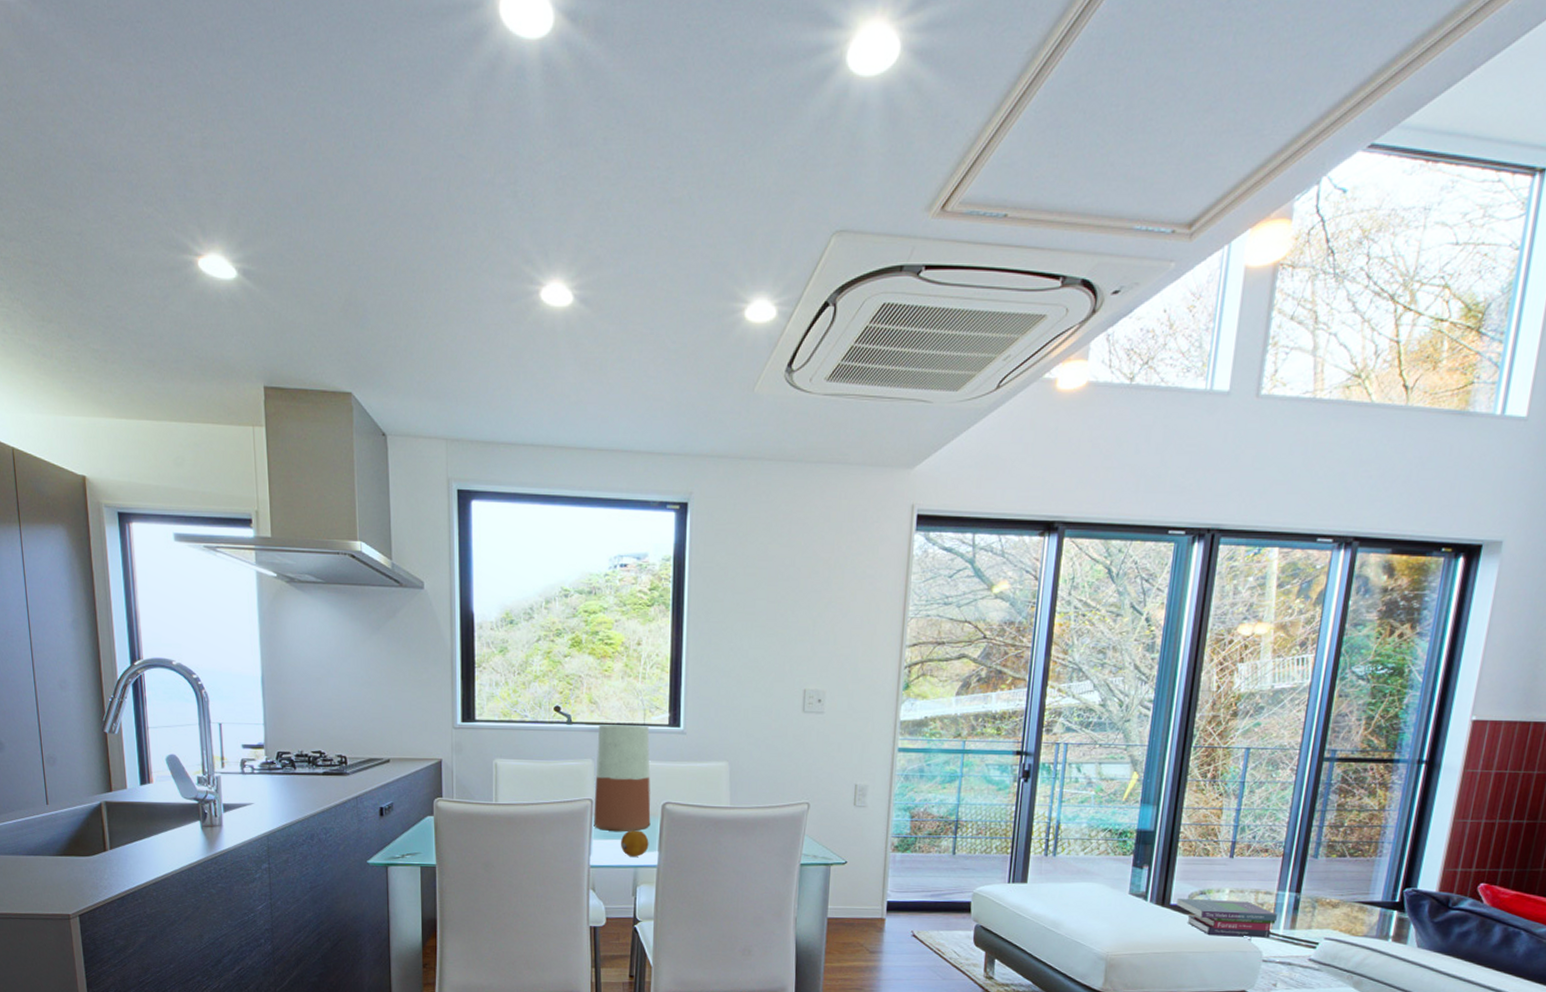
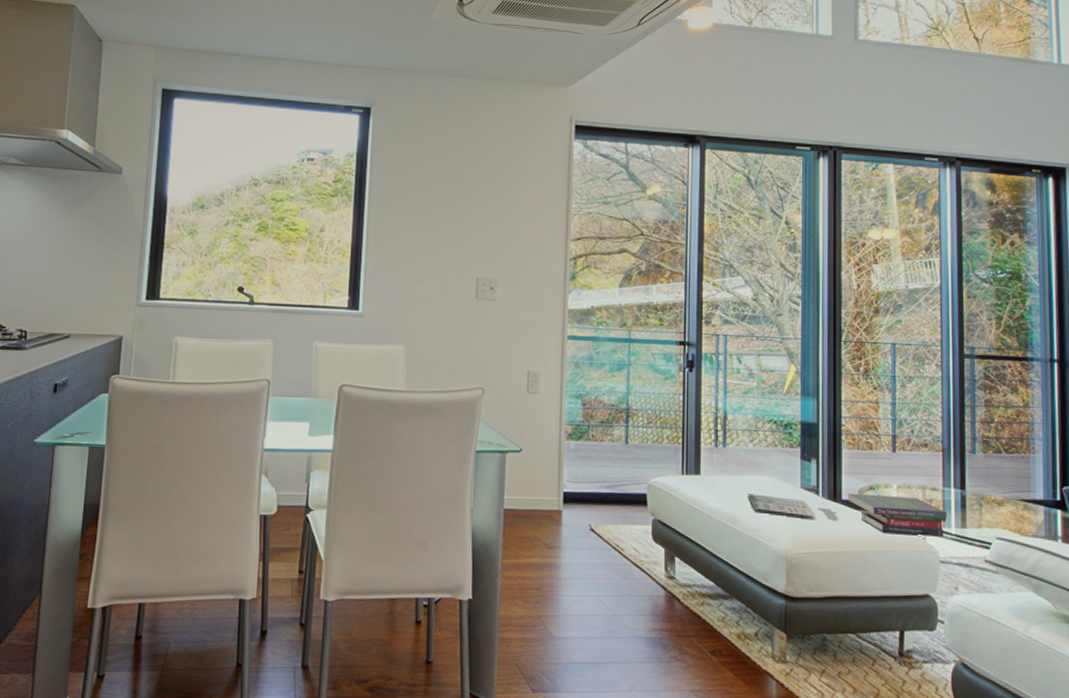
vase: present [594,724,651,832] -> none [270,305,329,414]
fruit: present [620,830,649,857] -> none [295,412,325,440]
magazine: none [1073,900,1165,924] -> present [748,494,839,520]

